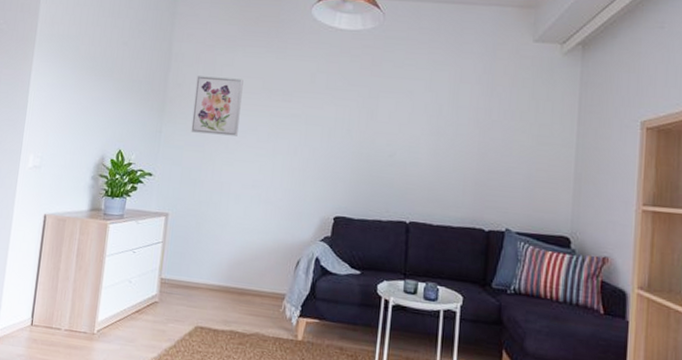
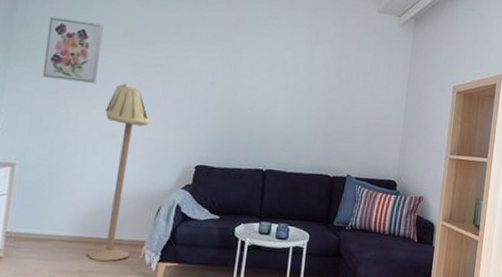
floor lamp: none [231,134,286,313] -> present [87,82,148,261]

